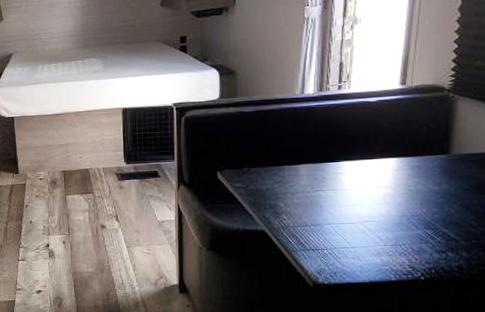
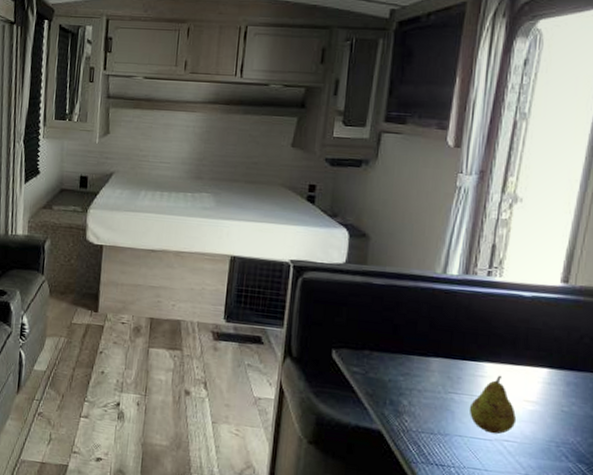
fruit: none [334,170,374,218] -> present [469,375,517,435]

